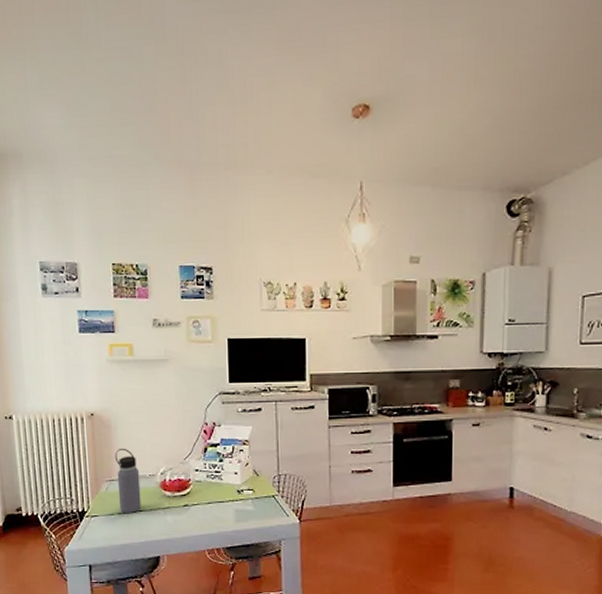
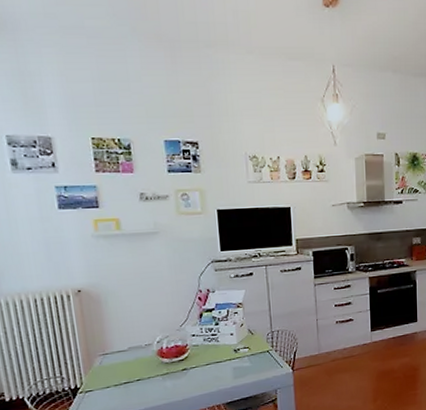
water bottle: present [114,448,141,514] -> none [107,321,139,385]

